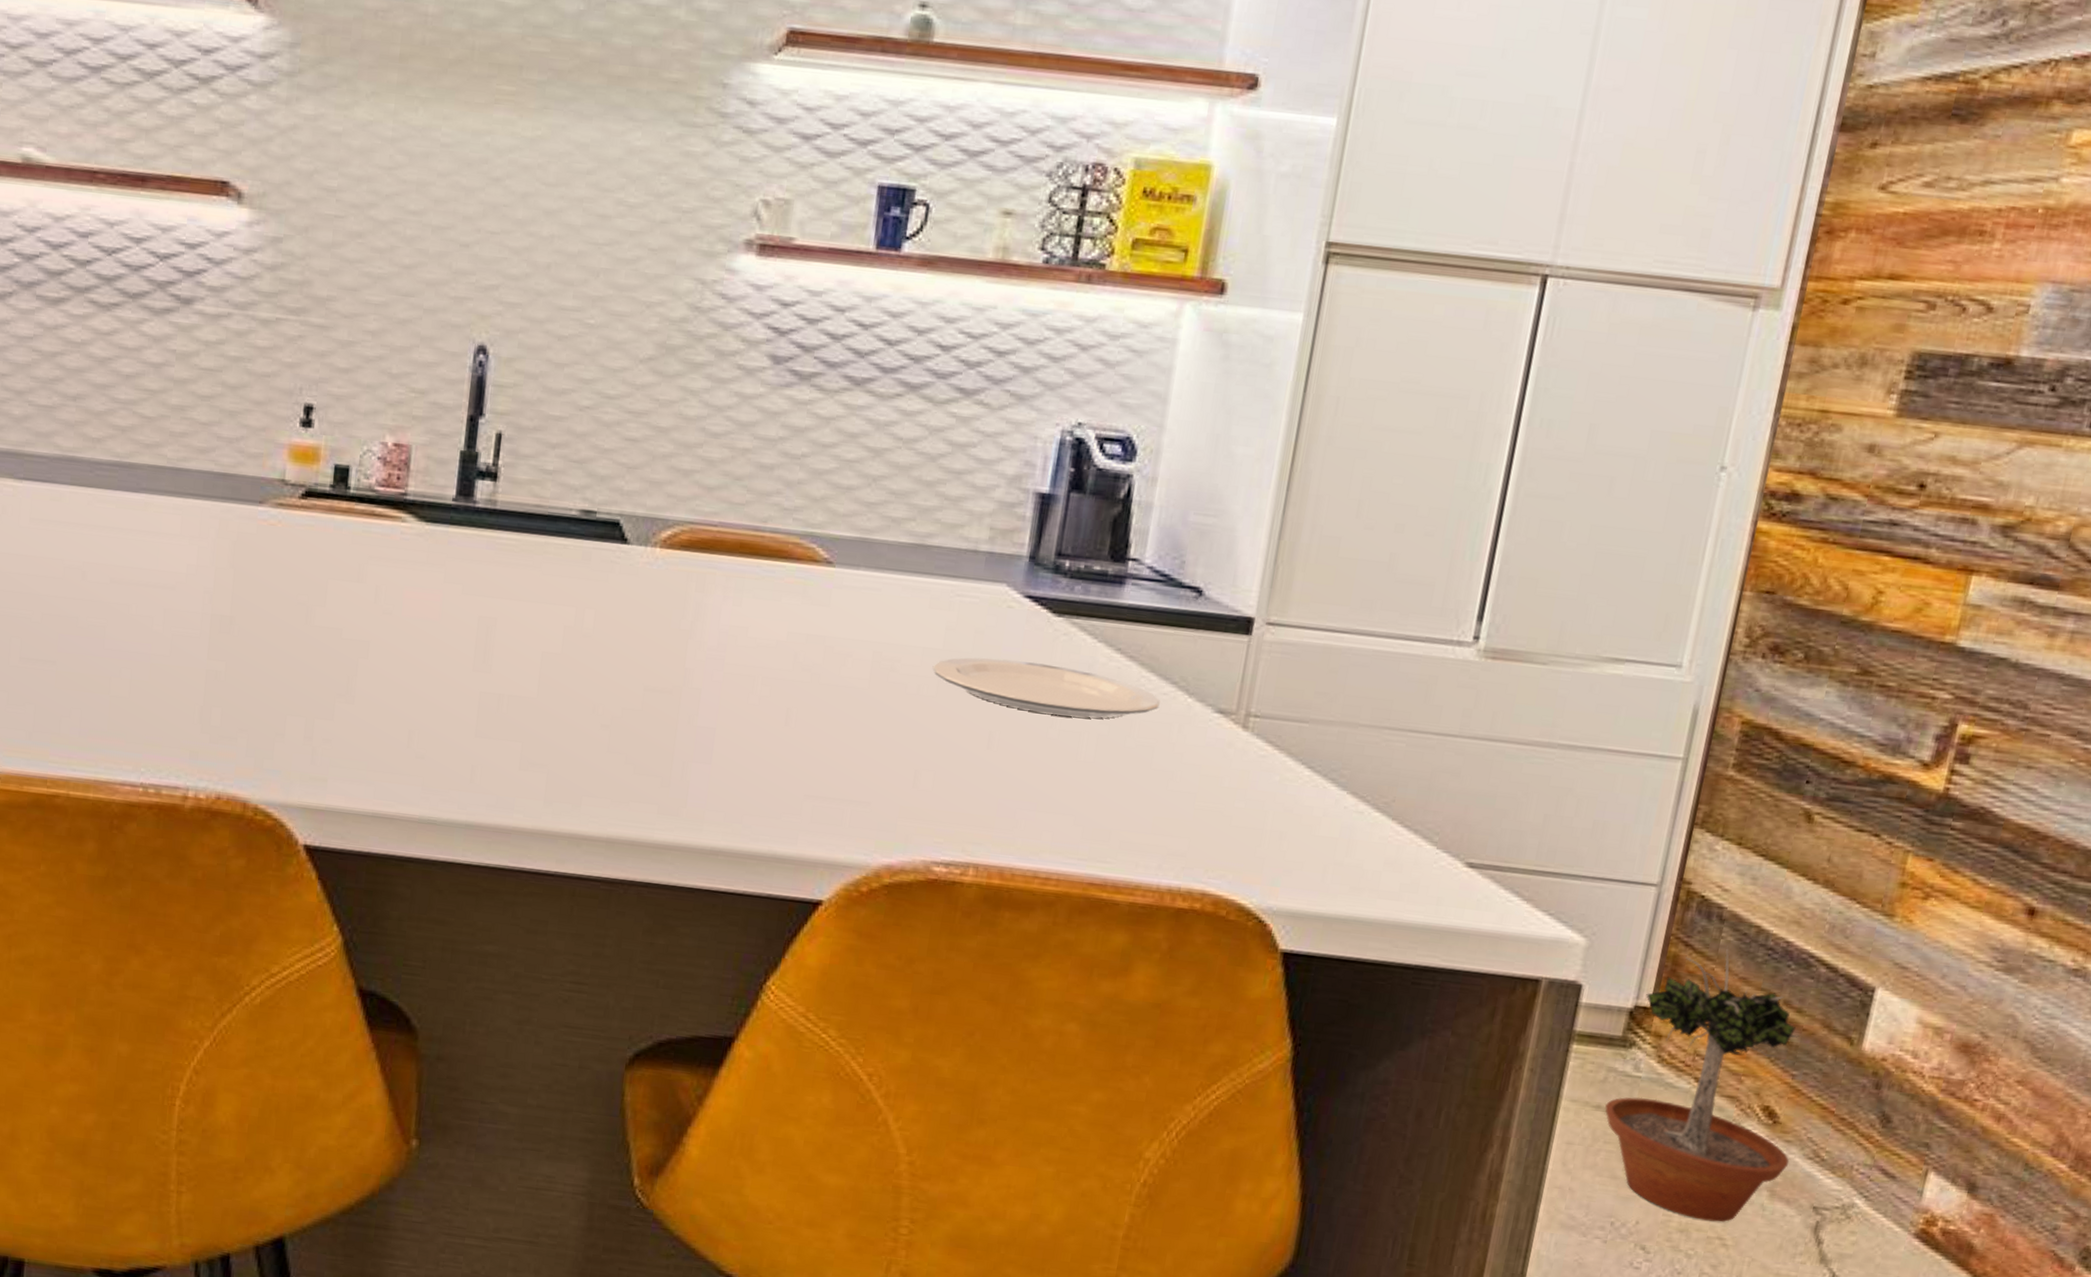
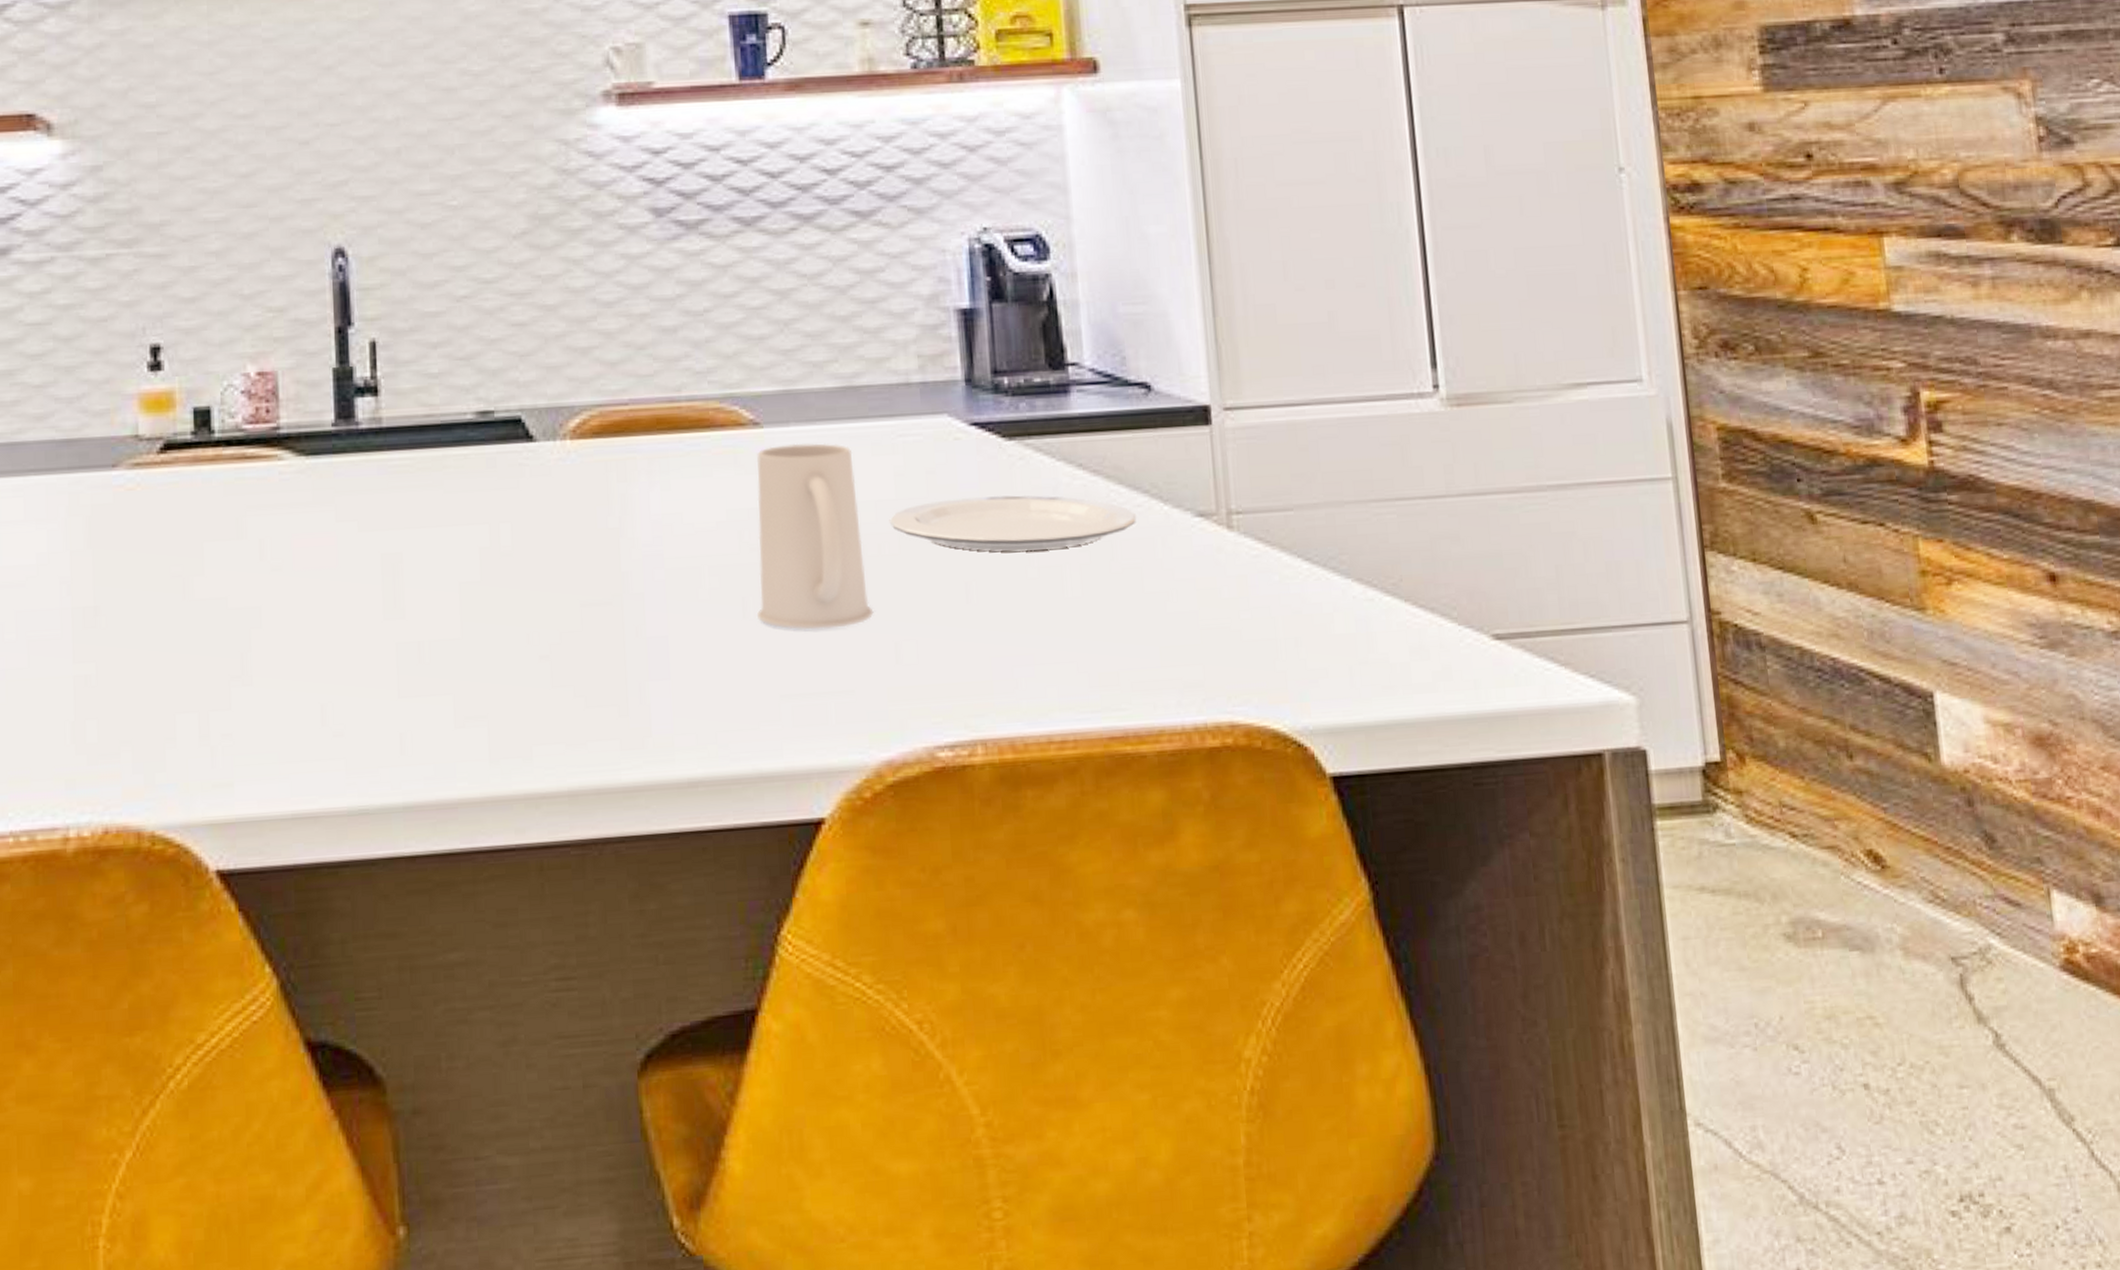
mug: none [797,584,912,750] -> present [757,443,874,630]
potted tree: present [1604,946,1800,1223] -> none [1708,675,1912,1000]

